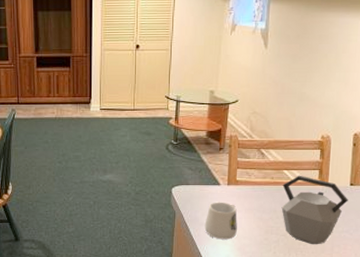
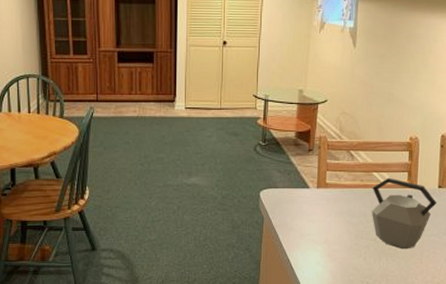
mug: present [204,202,237,240] -> none [293,205,327,246]

